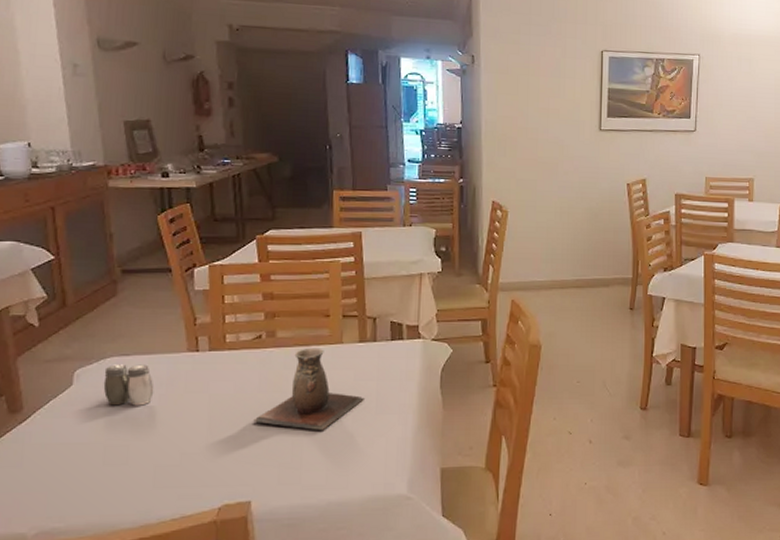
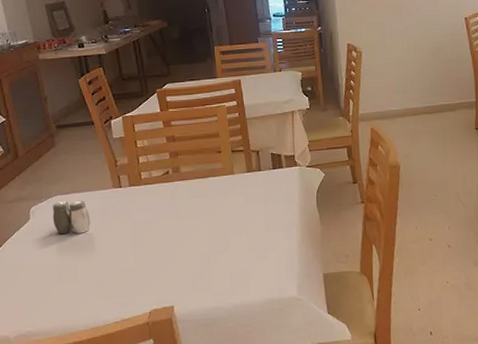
decorative vase: present [253,347,366,431] -> none [169,179,257,247]

